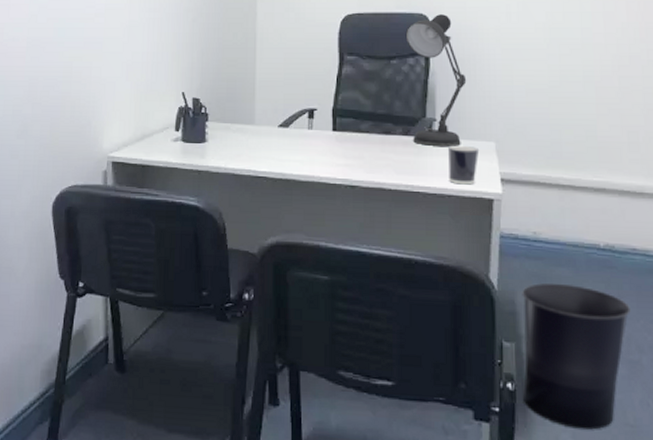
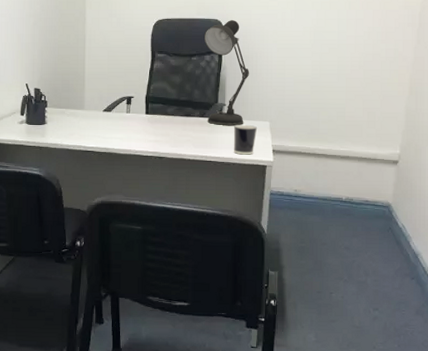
waste bin: present [522,282,631,429] -> none [282,227,361,330]

